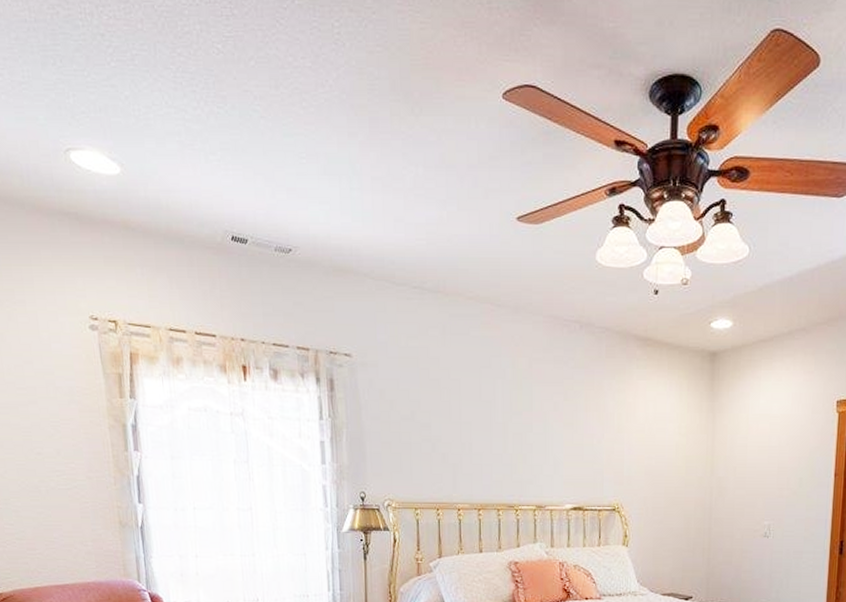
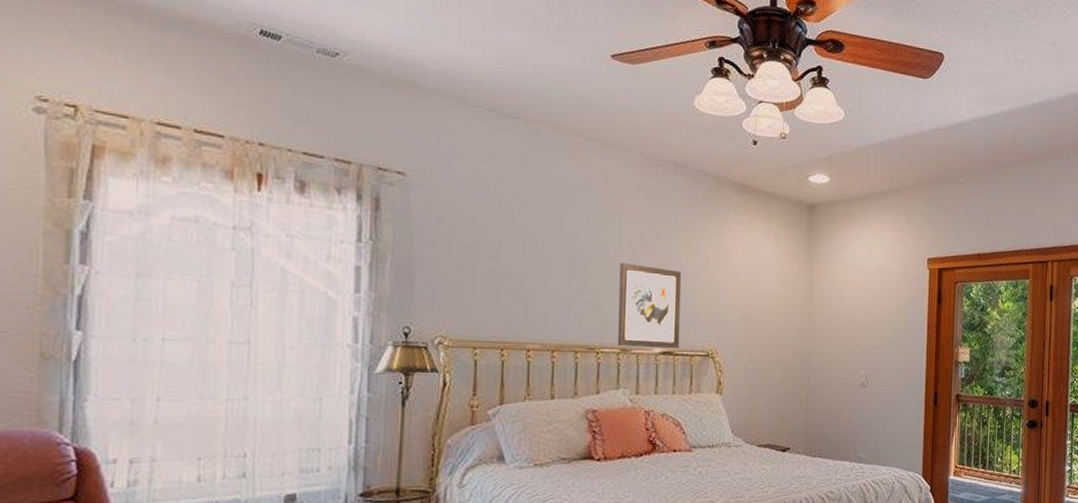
wall art: none [533,425,589,505] -> present [617,263,682,349]

